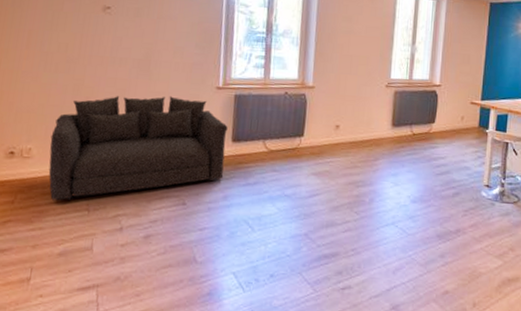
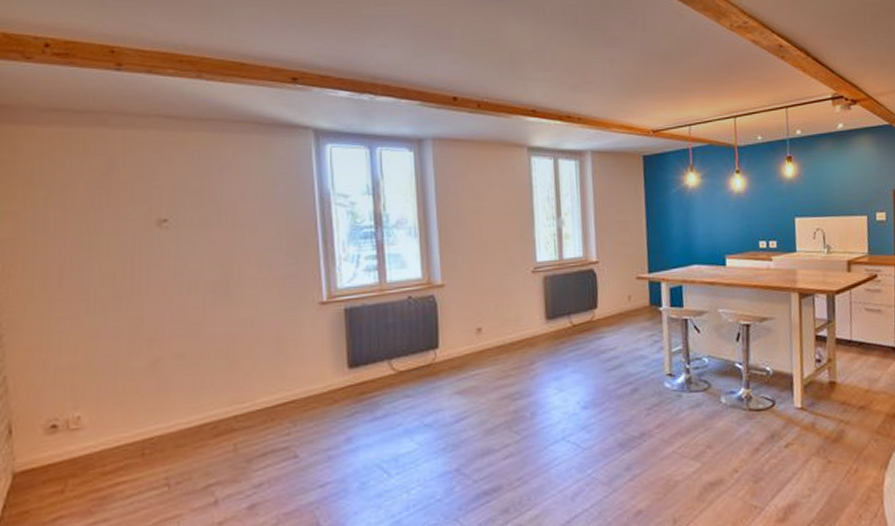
sofa: present [48,96,228,201] -> none [105,320,343,481]

